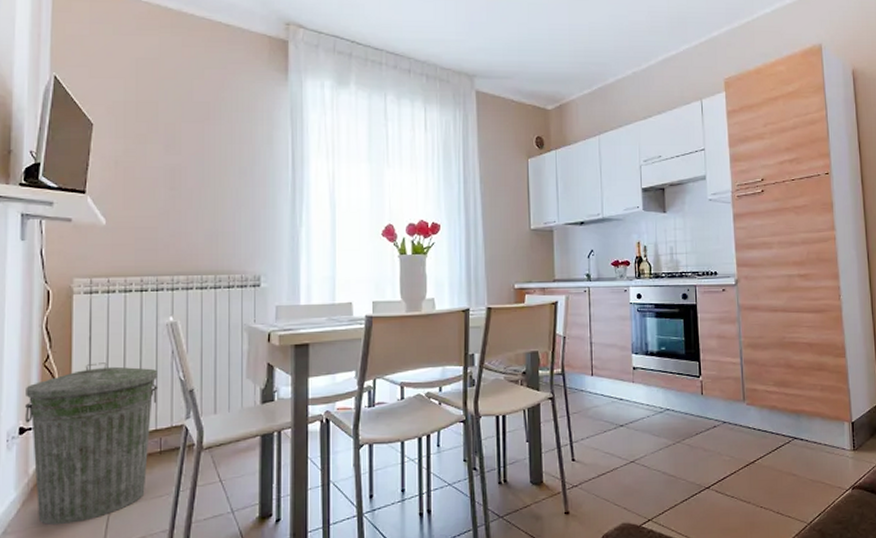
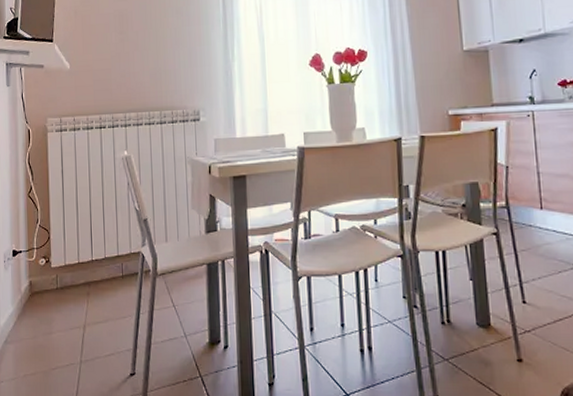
trash can: present [25,362,157,525] -> none [16,193,118,338]

